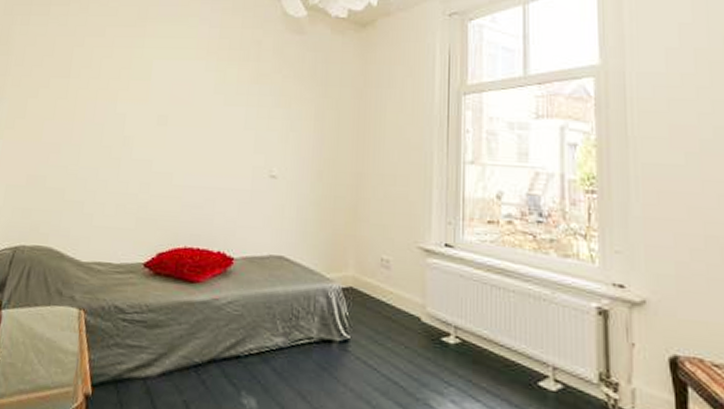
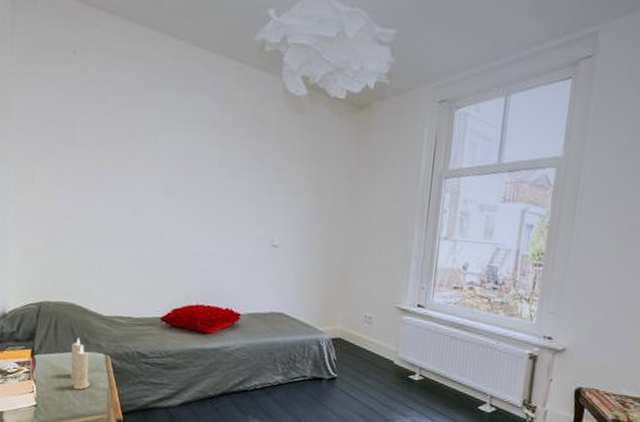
candle: none [37,288,61,354] -> present [70,338,90,390]

